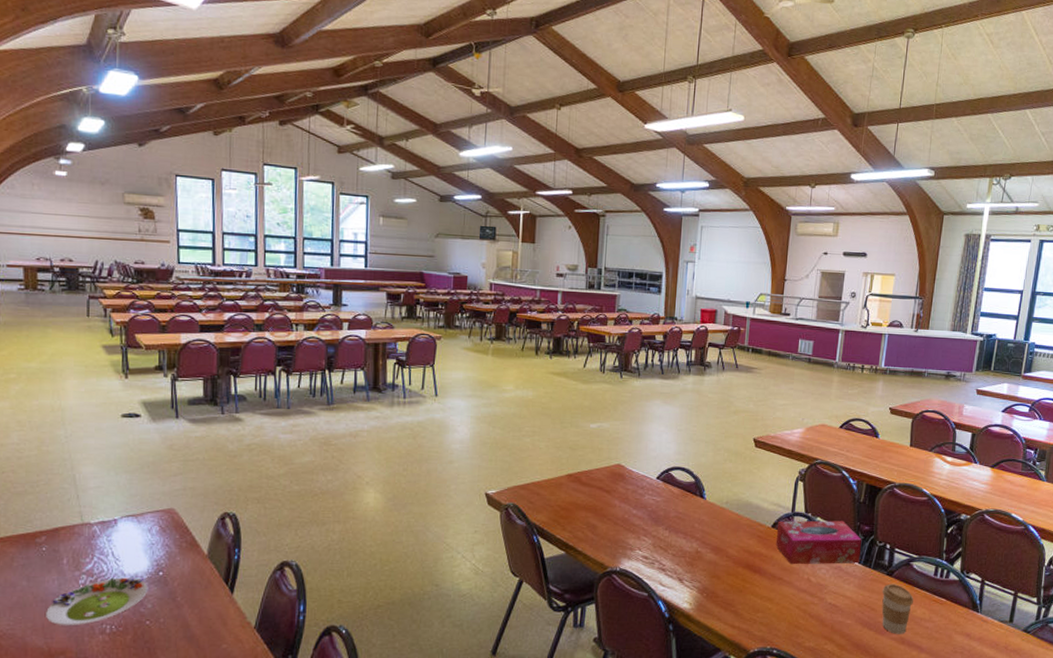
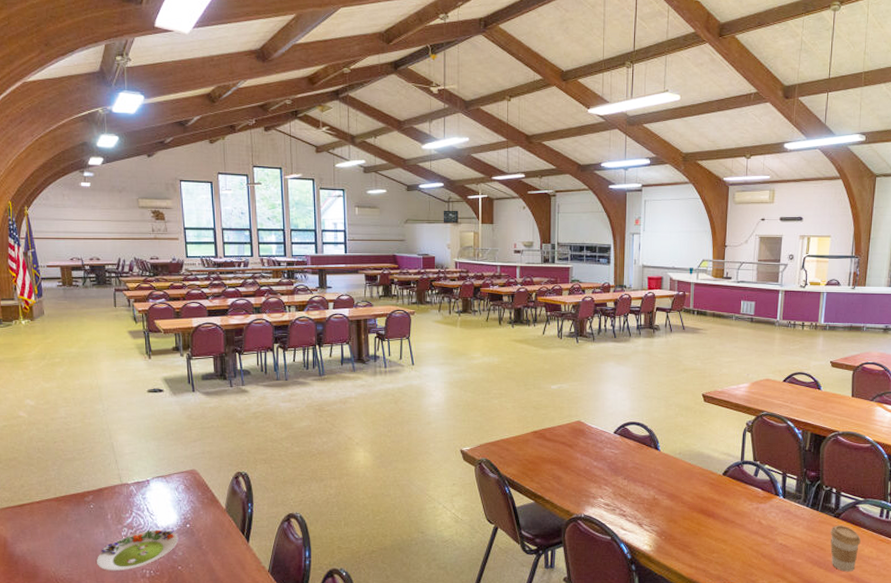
tissue box: present [775,520,862,565] -> none [727,468,809,509]

